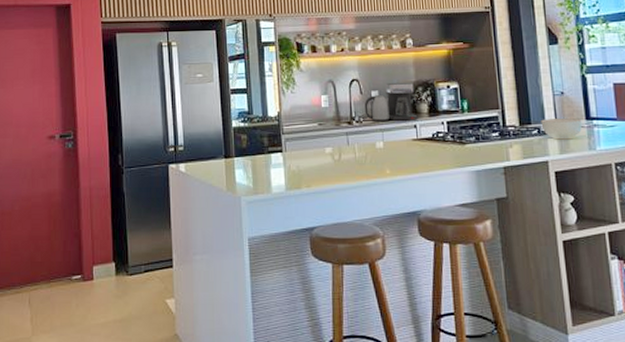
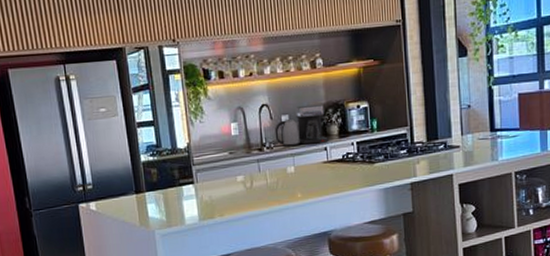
bowl: present [541,118,582,140] -> none [447,130,487,153]

